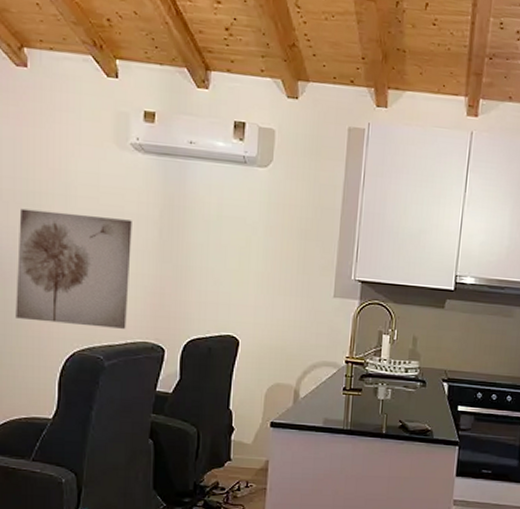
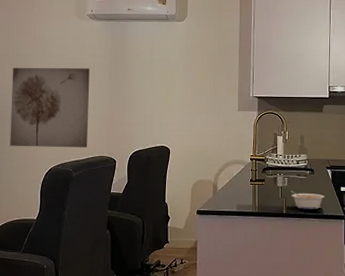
legume: none [393,404,437,431] -> present [290,190,325,209]

